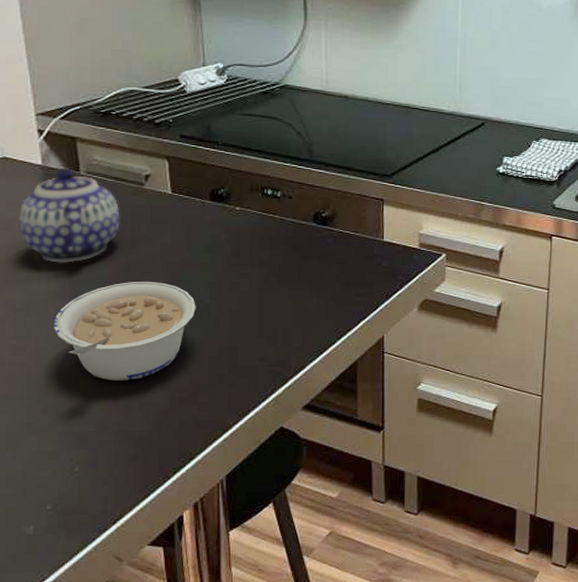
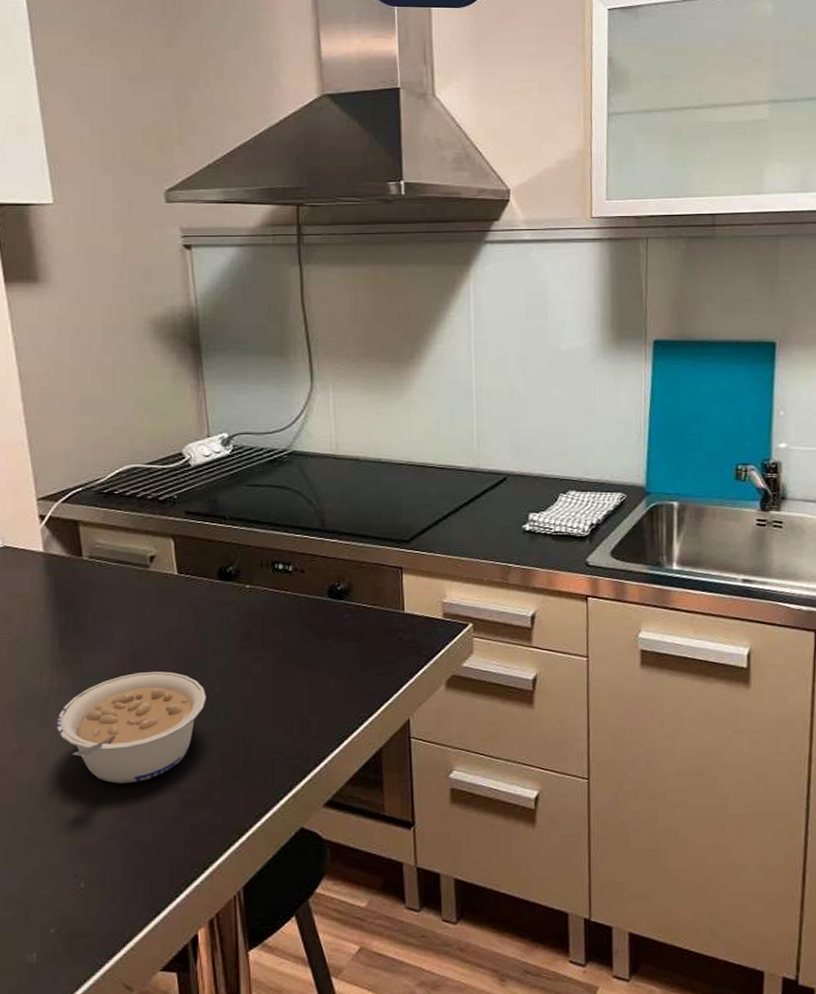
teapot: present [19,168,120,263] -> none [20,553,125,657]

